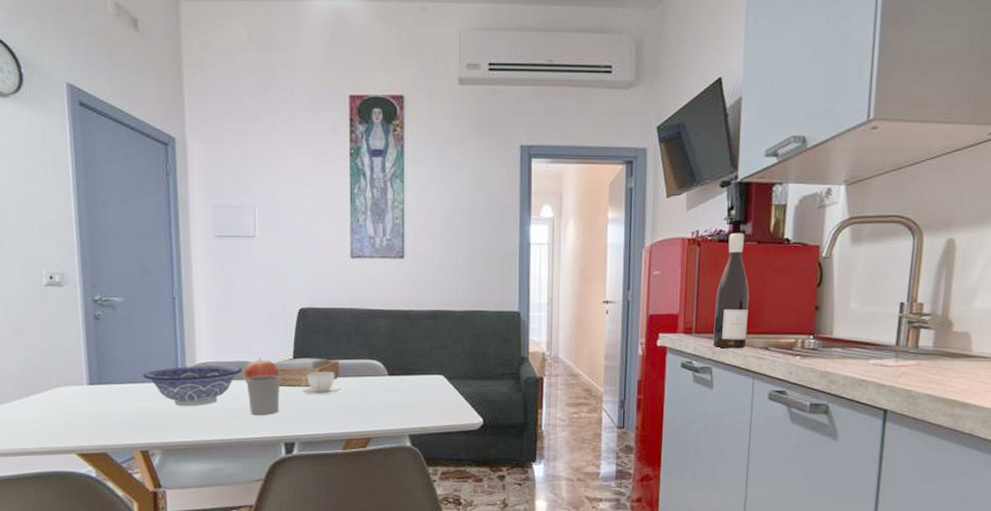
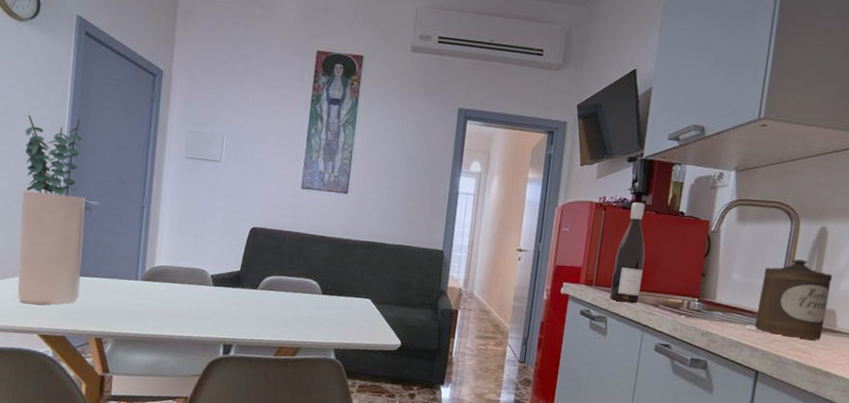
vase: none [27,205,116,421] -> present [17,115,85,305]
decorative bowl: present [142,365,242,407] -> none [106,267,195,304]
fruit: present [243,357,279,385] -> none [195,266,226,289]
mug: present [246,375,280,415] -> none [196,282,226,318]
napkin holder: present [274,358,340,387] -> none [223,270,281,297]
teacup: present [303,371,341,395] -> none [245,284,280,306]
canister: none [879,279,965,368] -> present [754,259,833,340]

